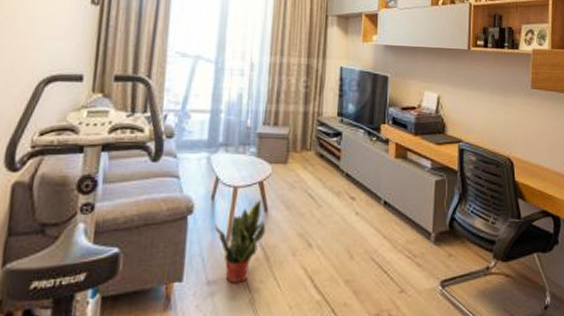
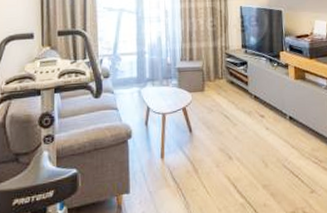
potted plant: present [215,198,266,283] -> none [150,122,193,192]

